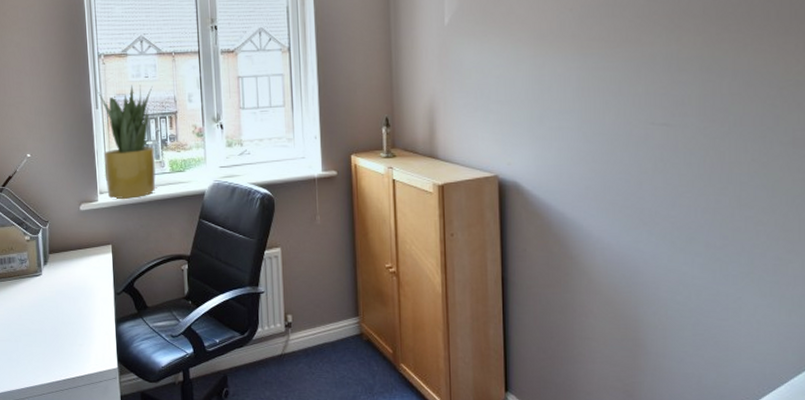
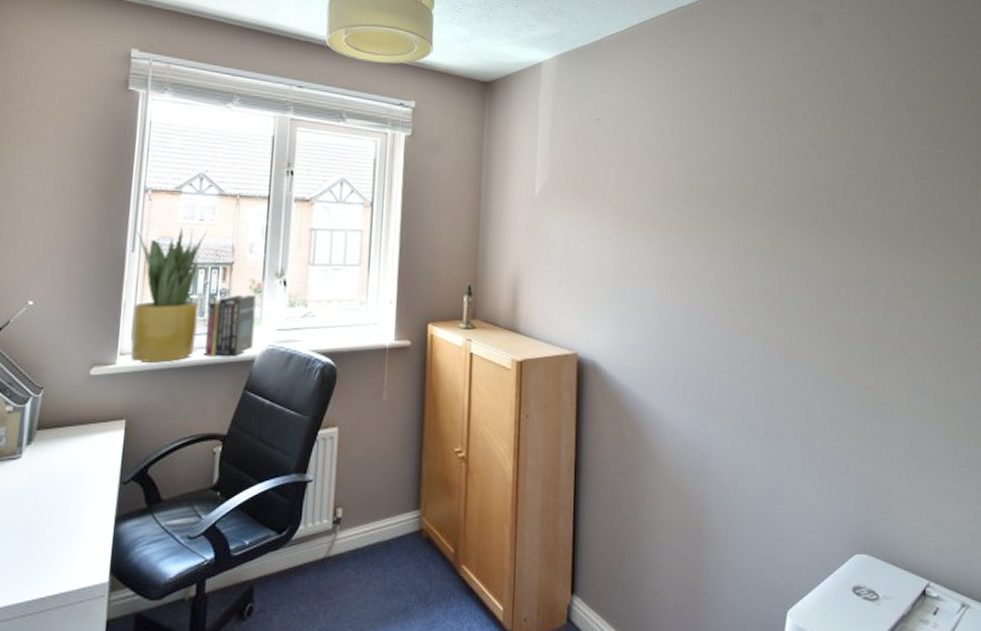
books: none [161,138,202,192] -> present [205,294,257,357]

